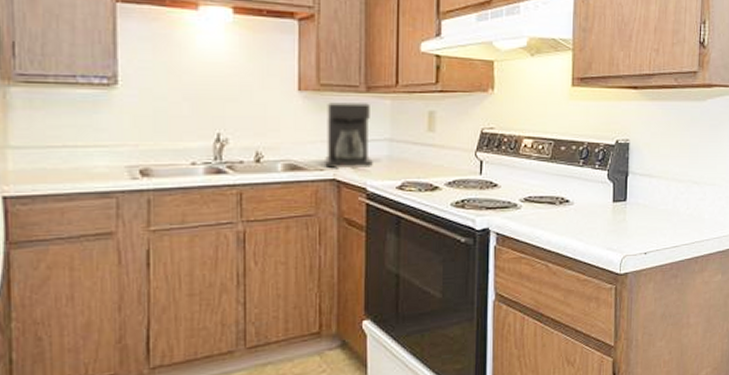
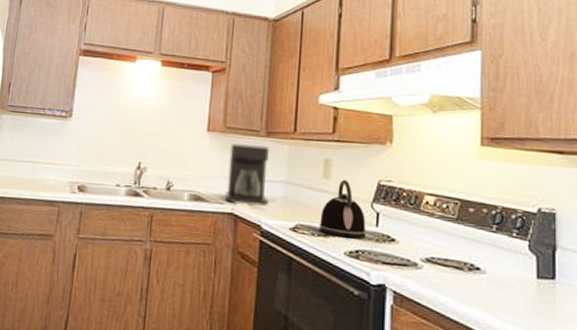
kettle: none [426,130,472,189] -> present [319,179,367,240]

